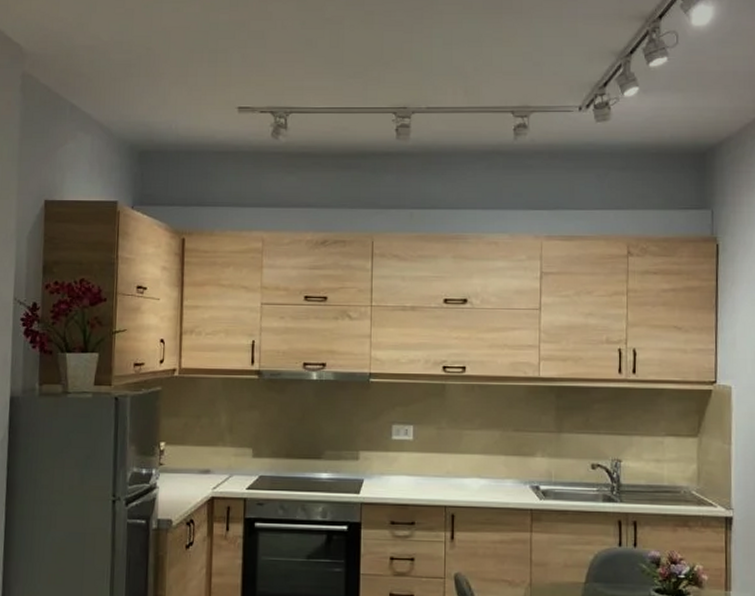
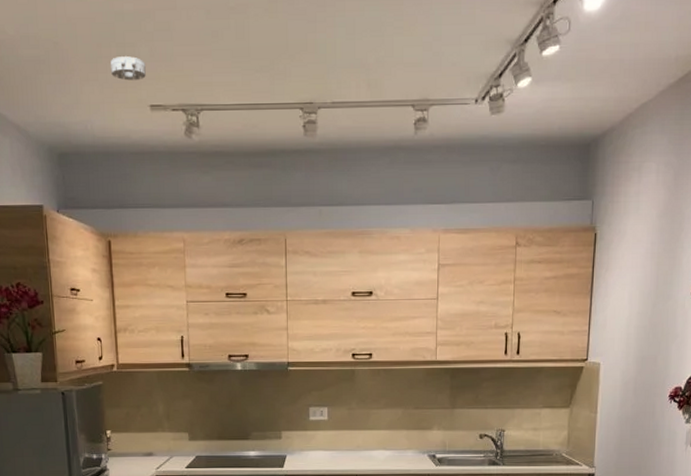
smoke detector: none [201,62,237,84] -> present [111,56,146,81]

